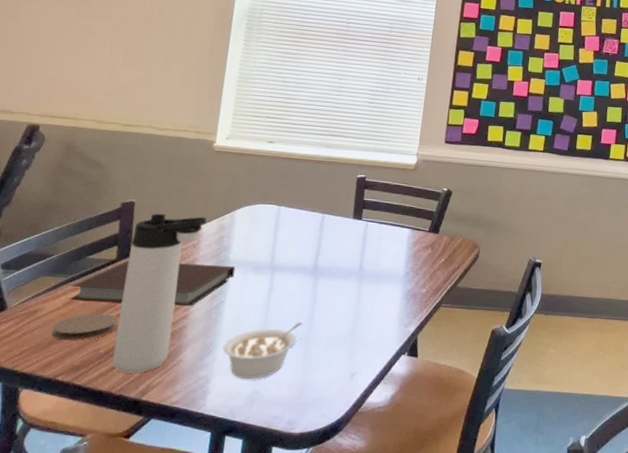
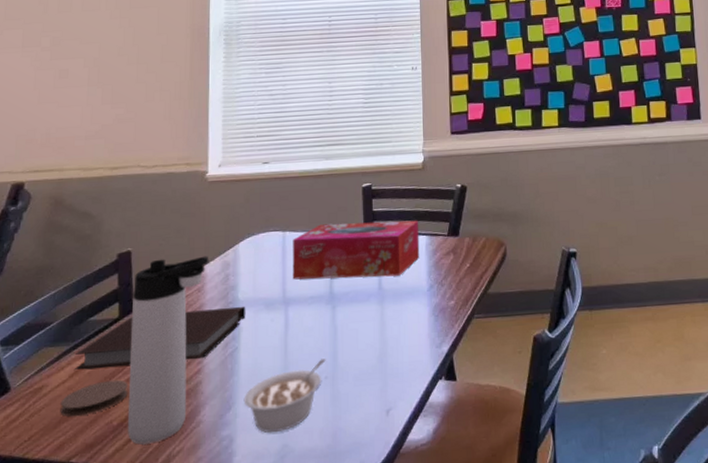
tissue box: none [282,205,405,260] -> present [292,220,420,280]

